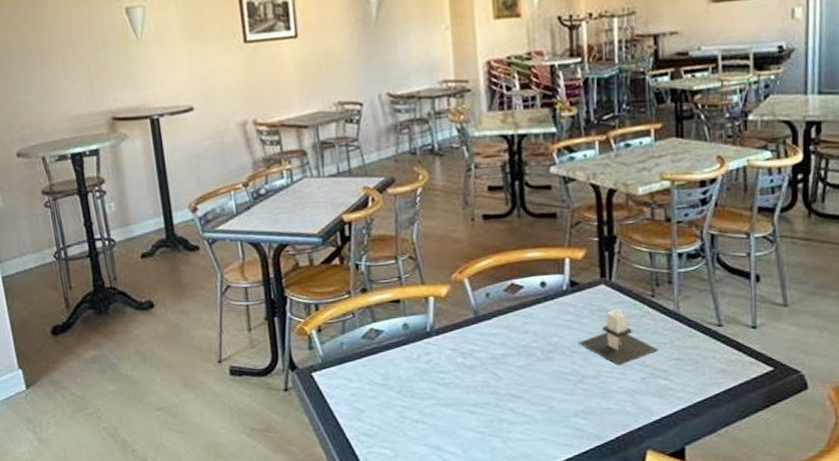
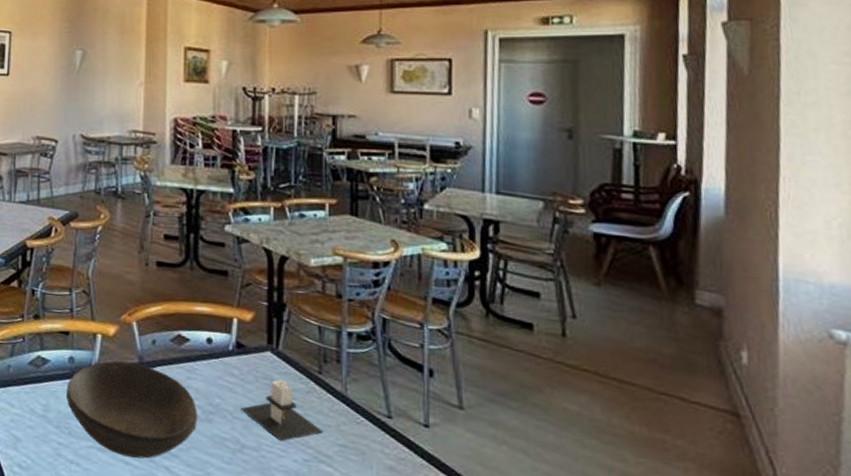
bowl: none [404,318,538,407] -> present [66,361,198,459]

